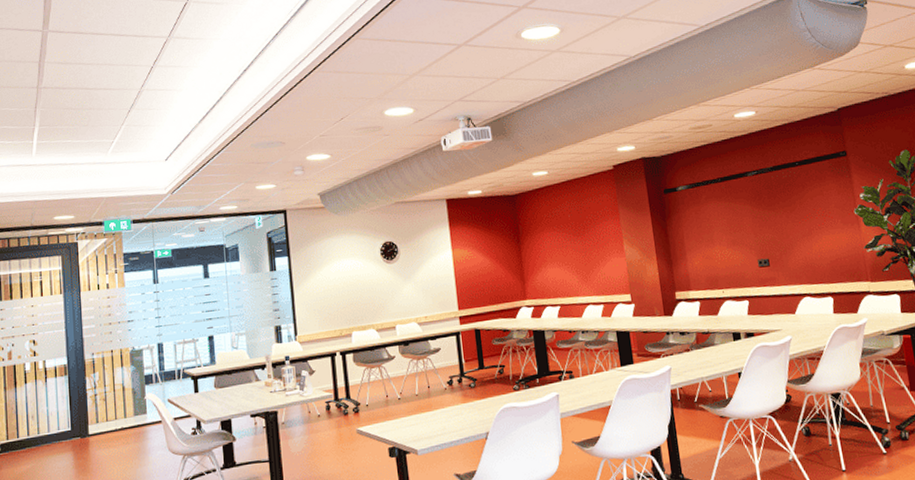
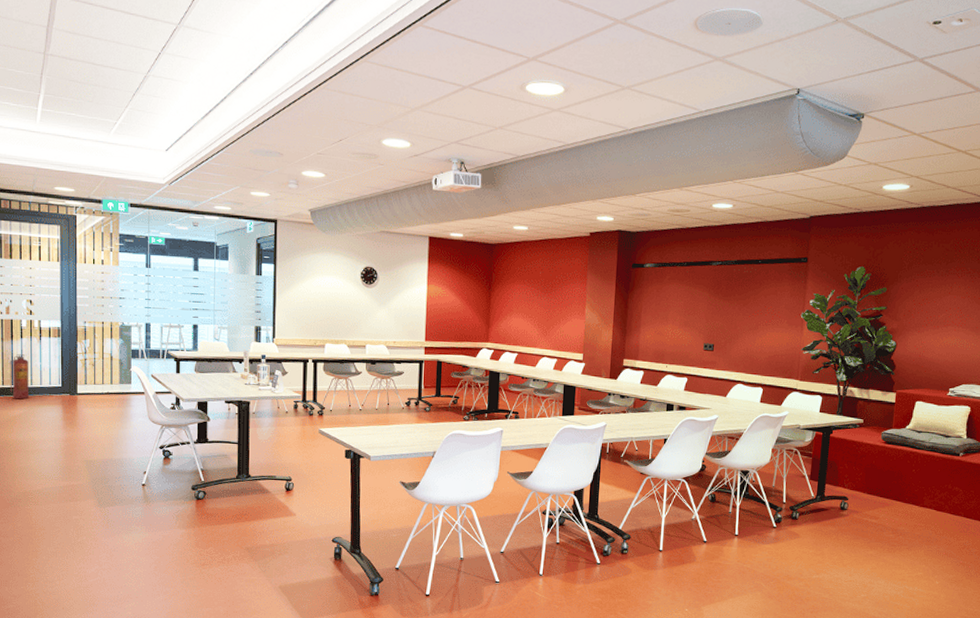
fire extinguisher: none [14,401,37,454] -> present [9,354,30,400]

